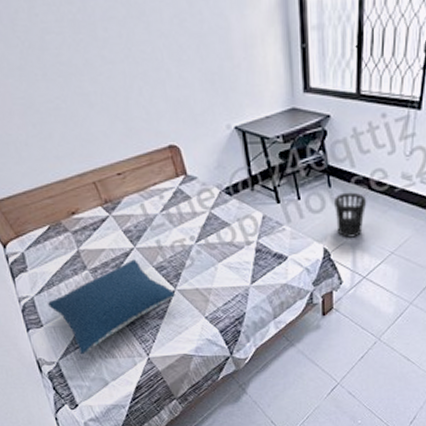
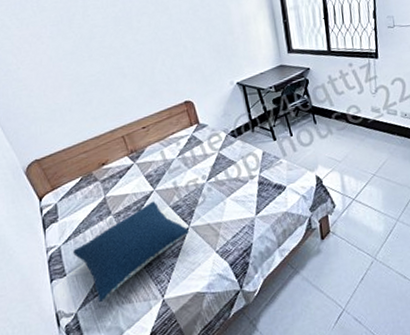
wastebasket: present [334,192,367,238] -> none [320,126,347,165]

